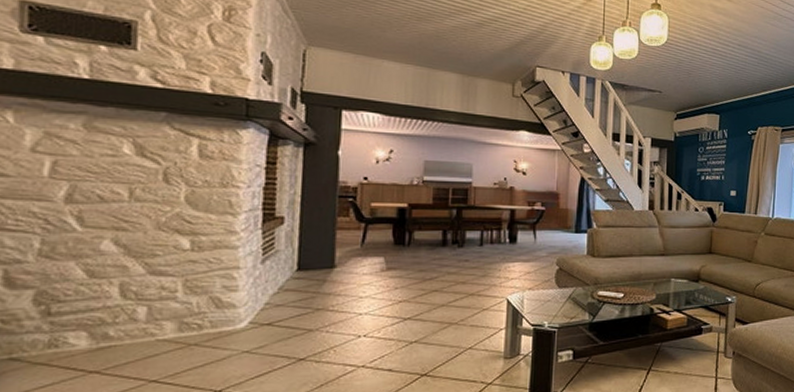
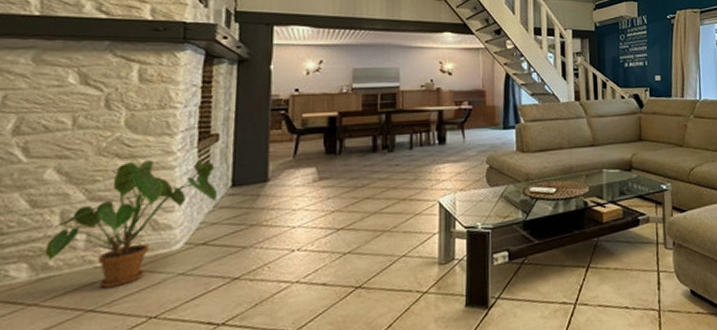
house plant: none [104,238,282,361] -> present [44,160,217,289]

